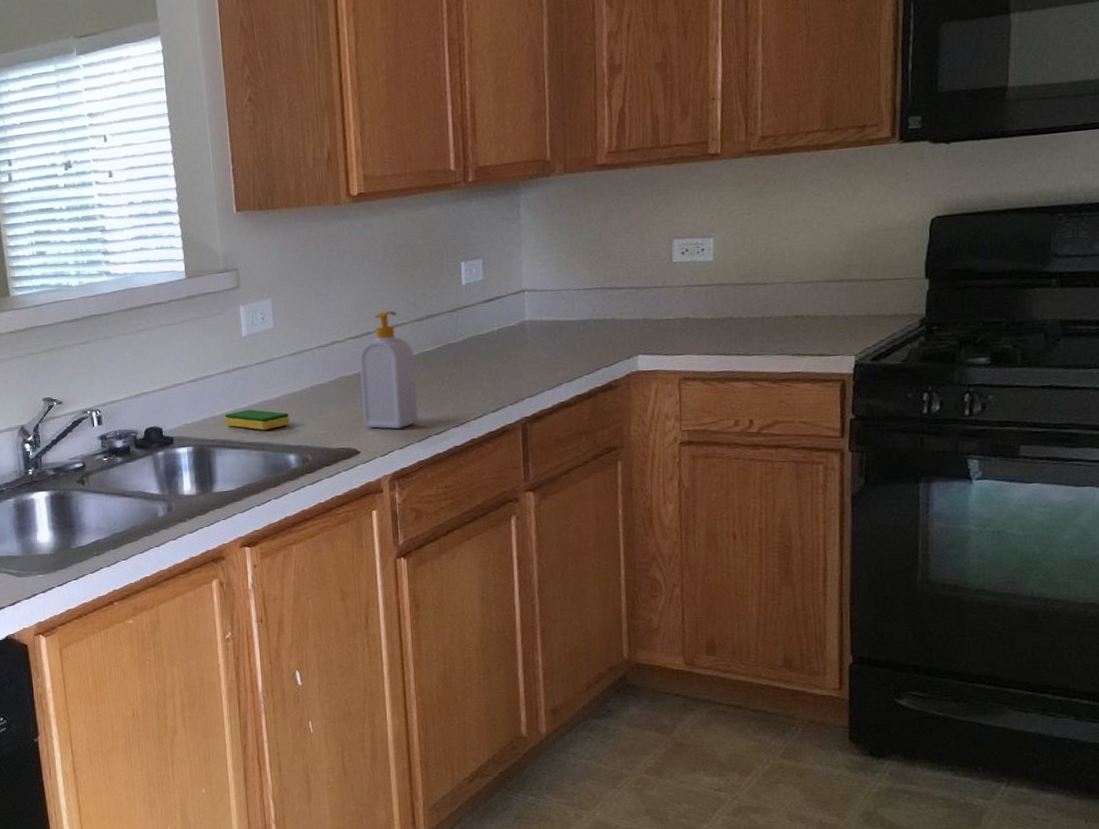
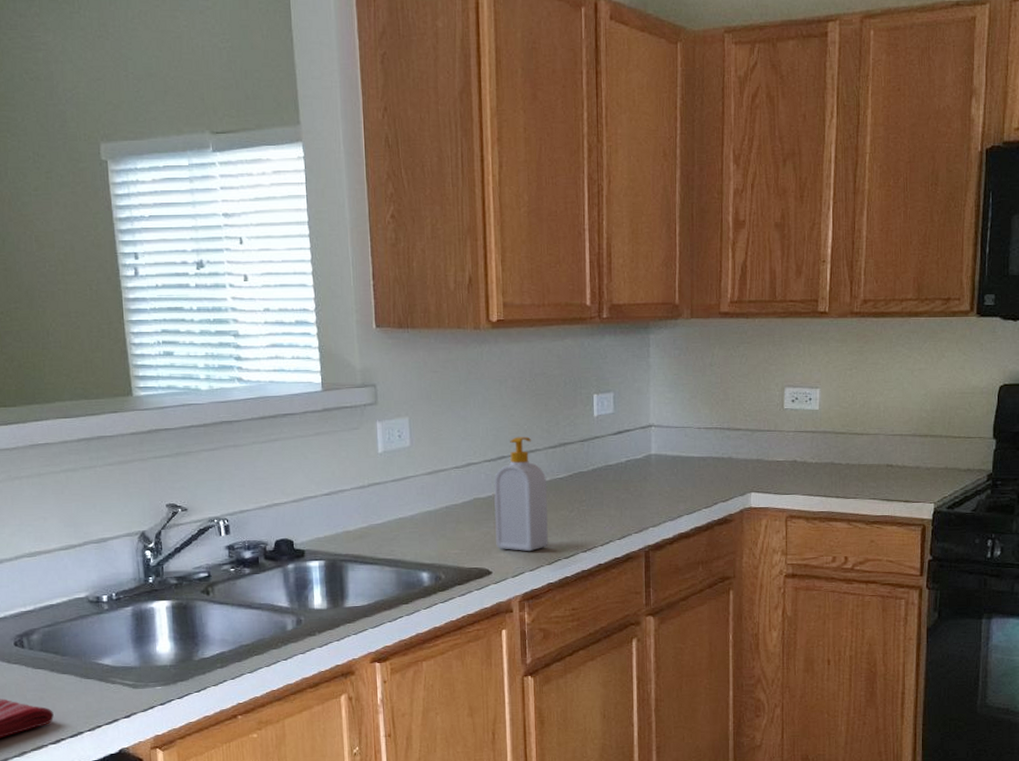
dish sponge: present [225,409,290,431] -> none [358,526,424,548]

